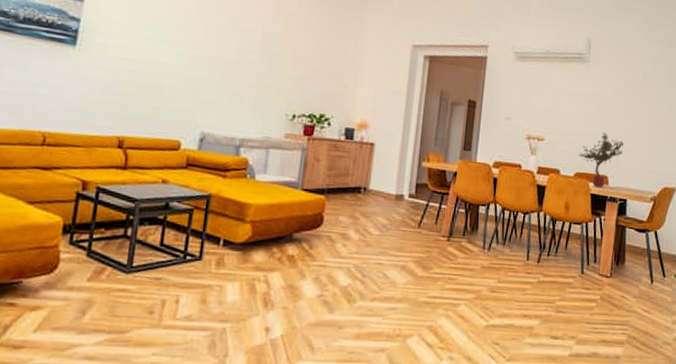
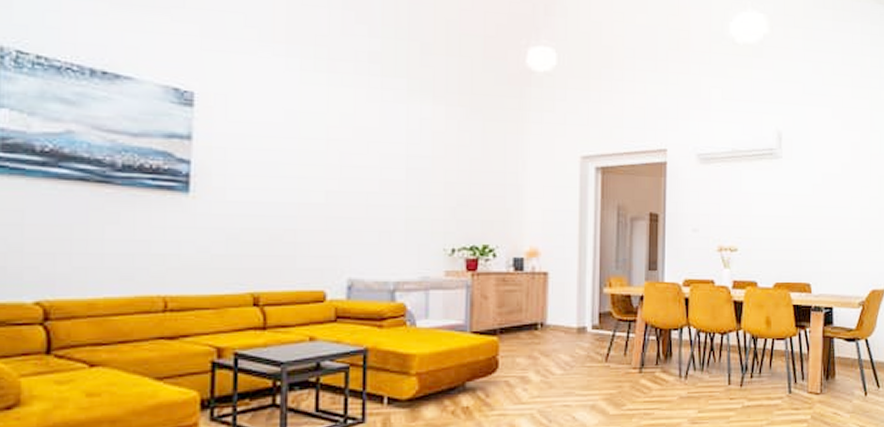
potted tree: present [579,132,624,188] -> none [777,235,825,298]

